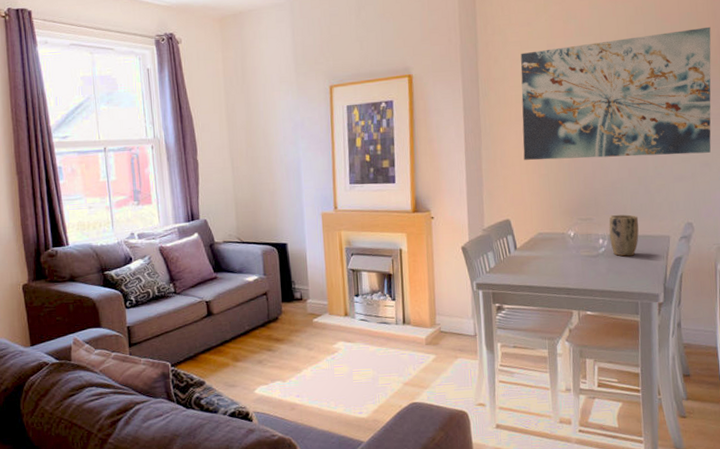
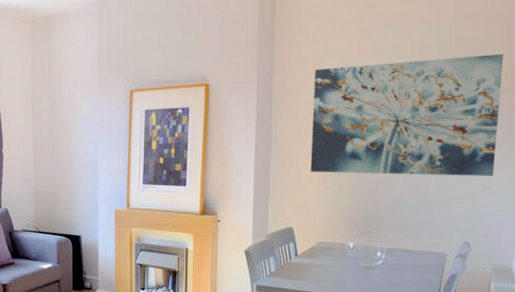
plant pot: present [609,214,639,257] -> none [388,230,417,270]

